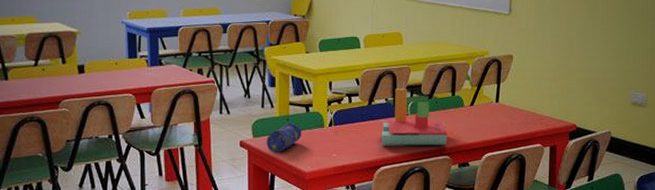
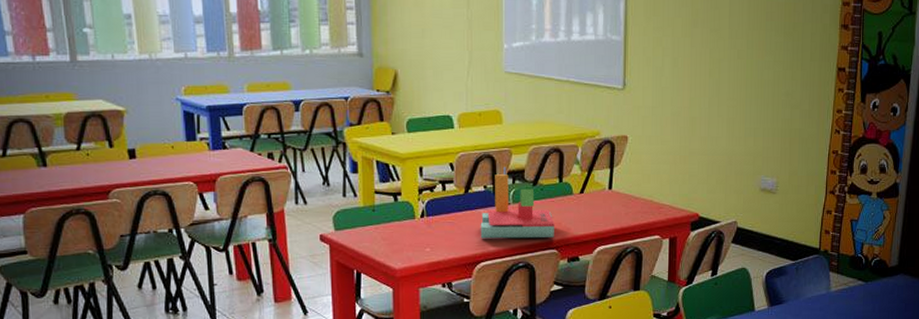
pencil case: present [266,122,302,153] -> none [350,213,391,248]

